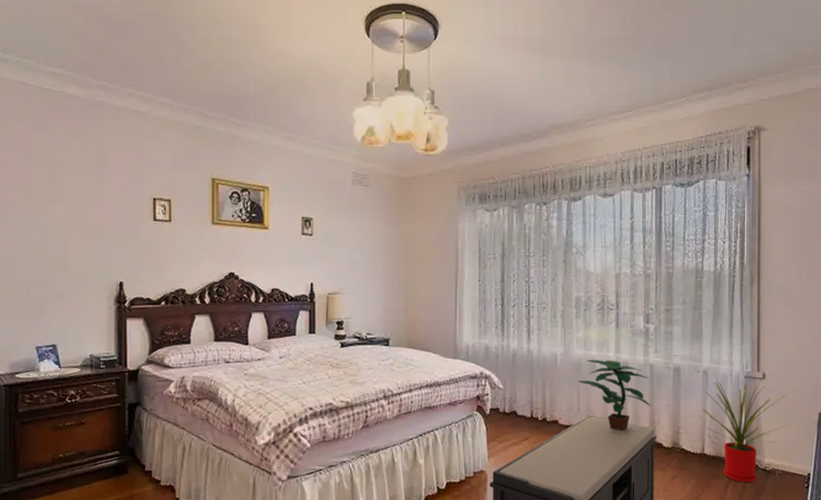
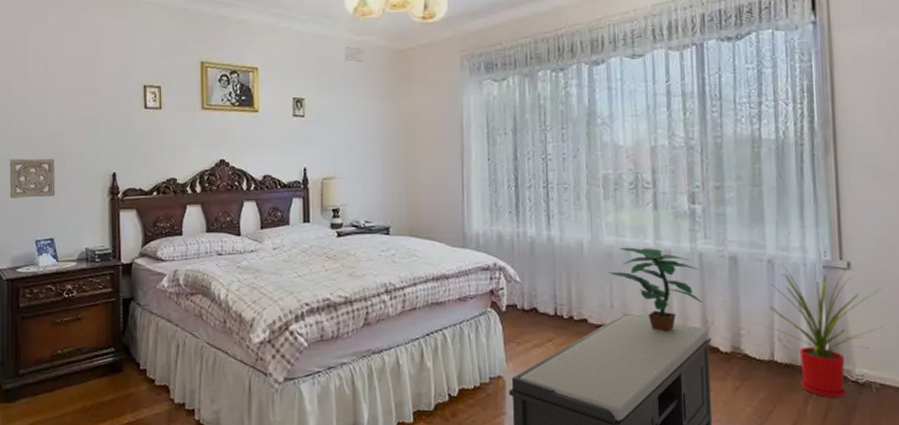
wall ornament: none [8,265,58,304] -> present [9,158,55,198]

